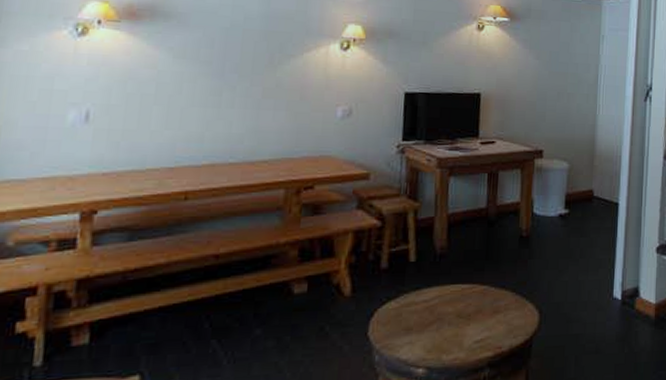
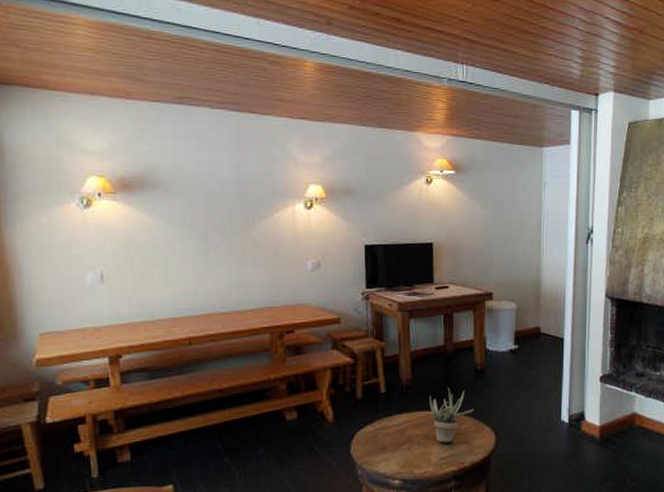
succulent plant: none [465,256,516,322] -> present [429,387,474,442]

